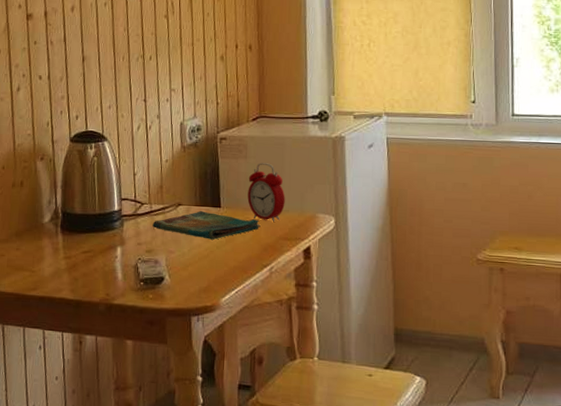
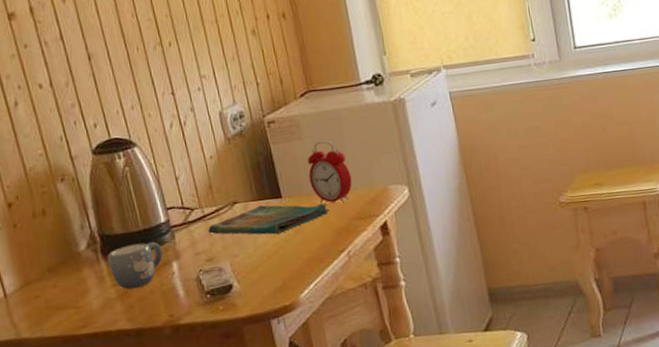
mug: none [64,225,111,265] -> present [107,241,163,290]

